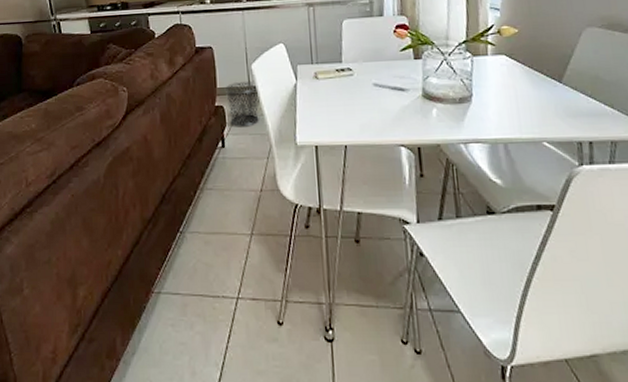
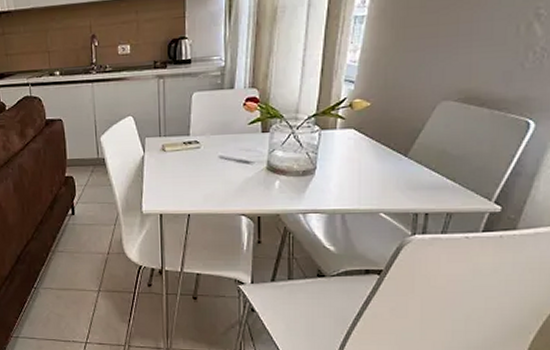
waste bin: present [224,82,259,127] -> none [74,153,108,196]

